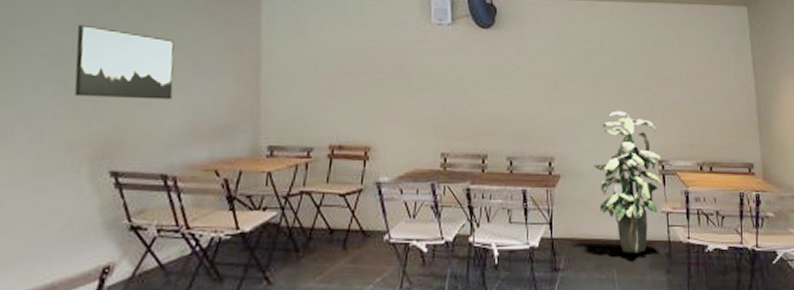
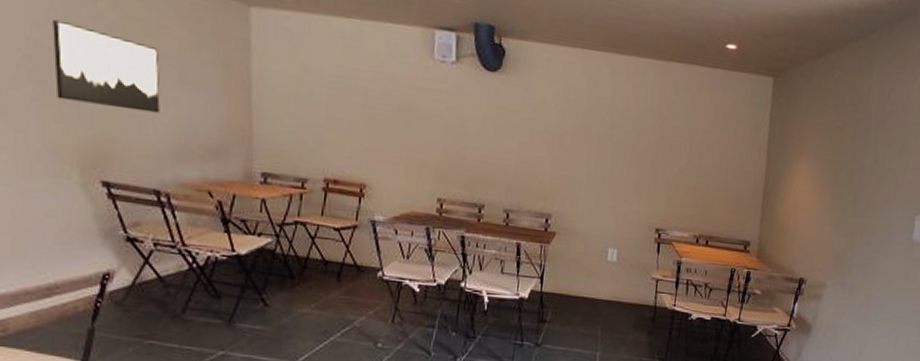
indoor plant: present [592,110,661,253] -> none [589,174,659,314]

